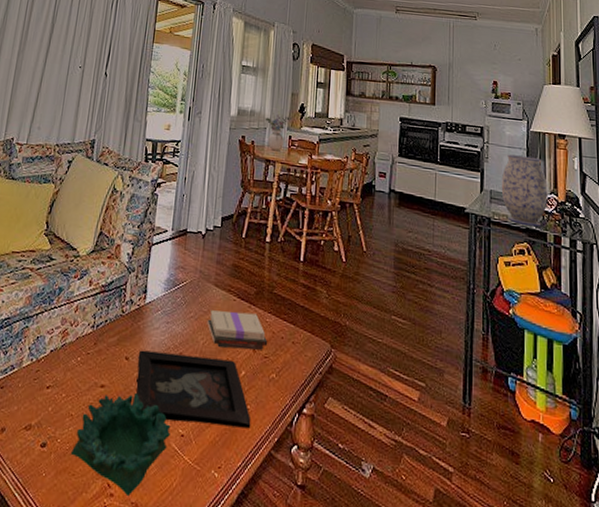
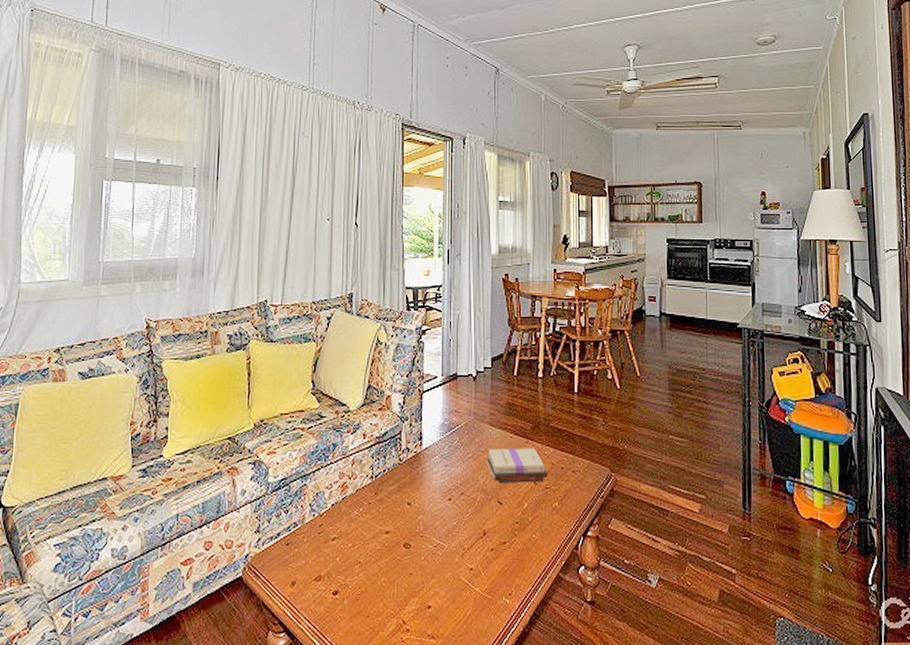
decorative bowl: present [70,393,171,497] -> none [363,536,459,630]
decorative tray: present [136,350,251,429] -> none [420,494,538,557]
bouquet: present [266,111,293,152] -> none [528,245,556,286]
vase: present [501,154,548,227] -> none [773,265,821,335]

